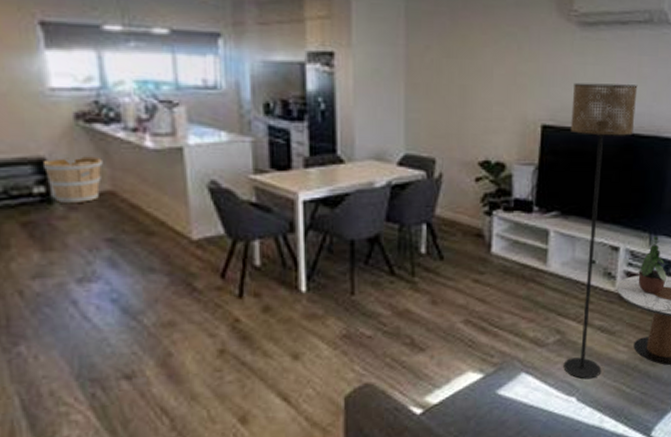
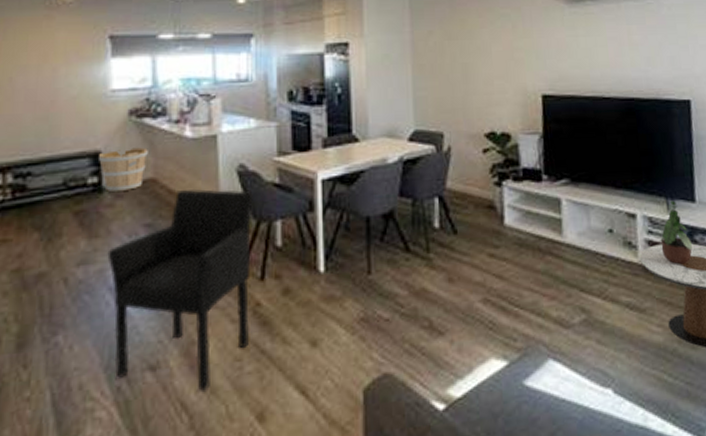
armchair: none [66,205,229,398] -> present [107,189,255,391]
floor lamp: present [563,82,638,379] -> none [568,52,637,367]

